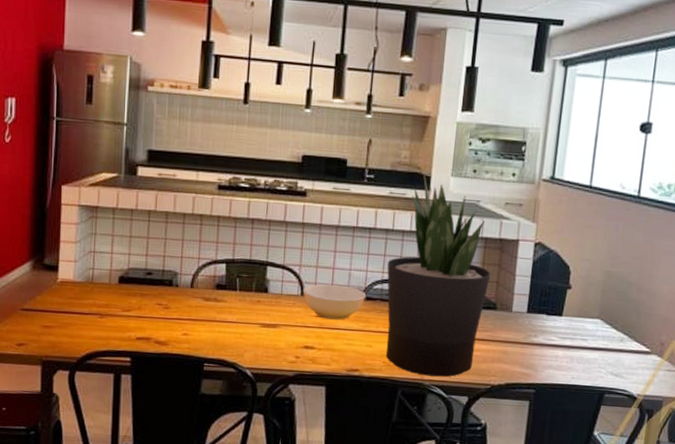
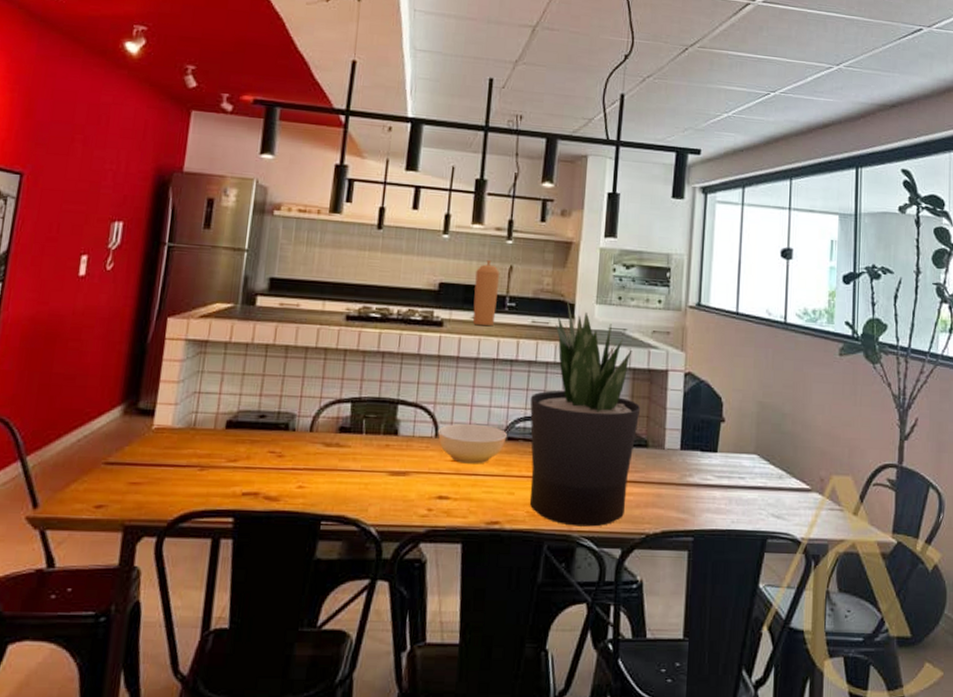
canister: none [334,134,360,197] -> present [472,260,500,327]

